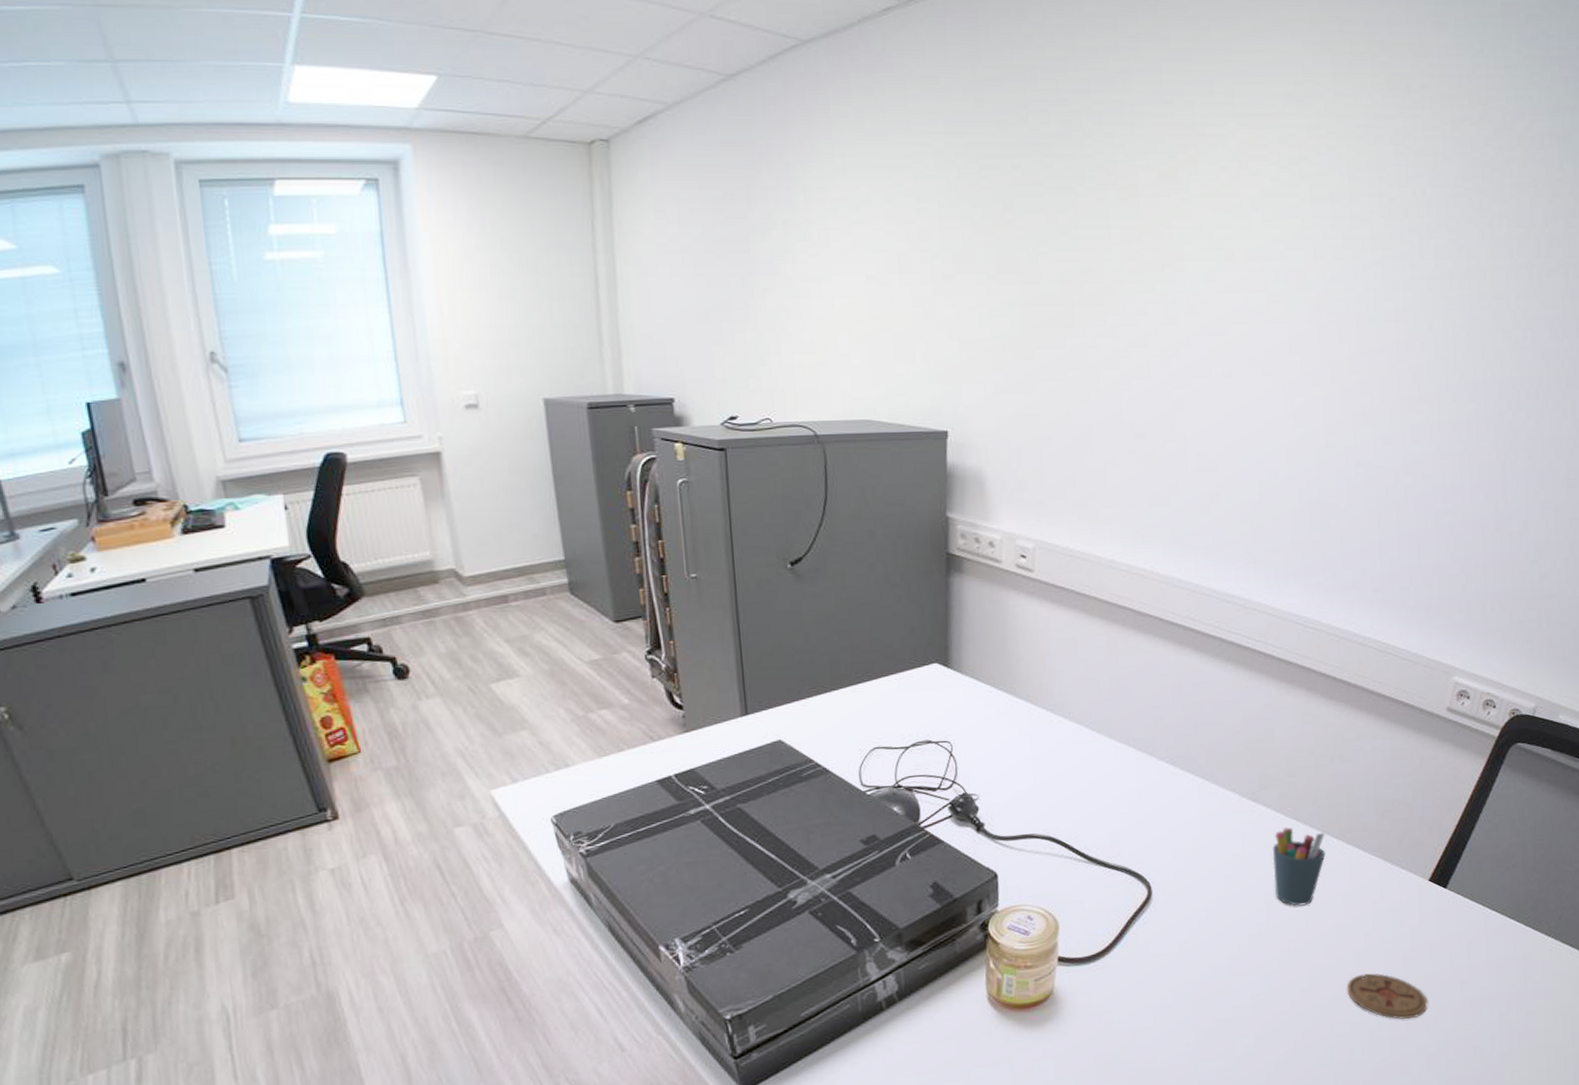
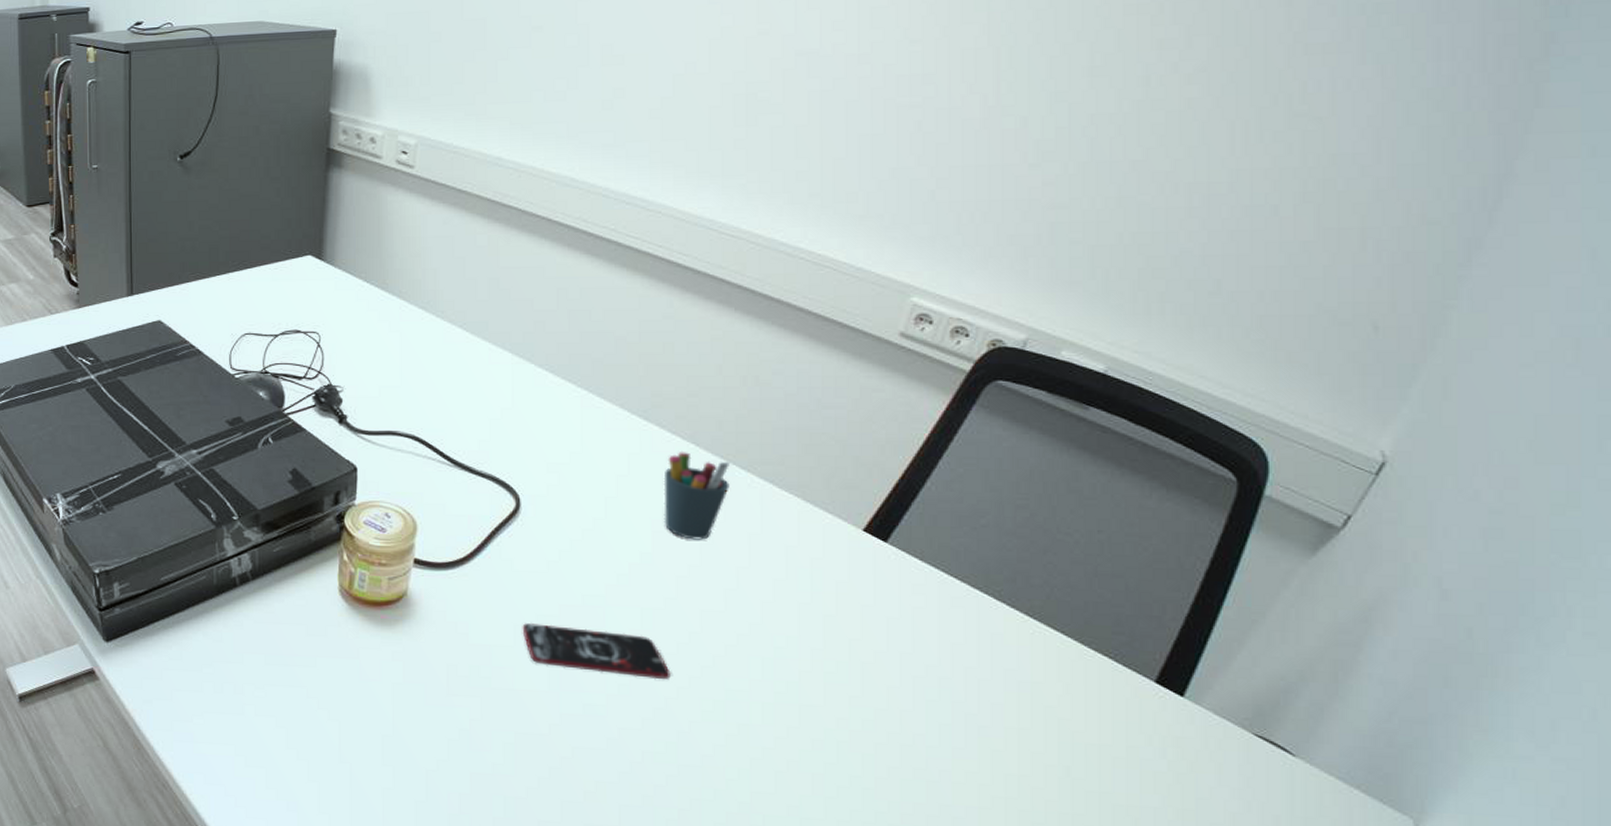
smartphone: none [1160,998,1288,1041] -> present [522,622,671,680]
coaster: present [1347,973,1428,1020] -> none [747,626,853,686]

